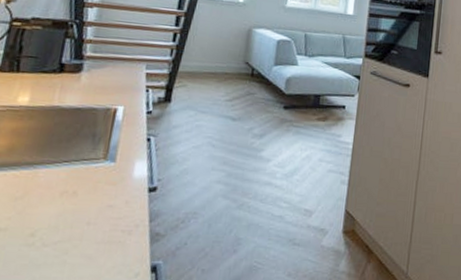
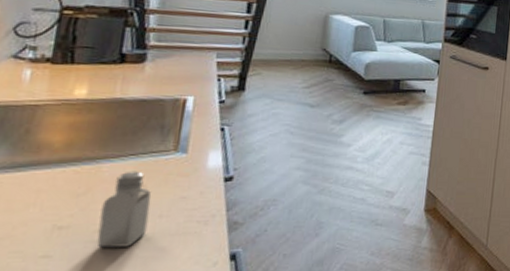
saltshaker: none [30,177,81,252] -> present [96,171,152,248]

